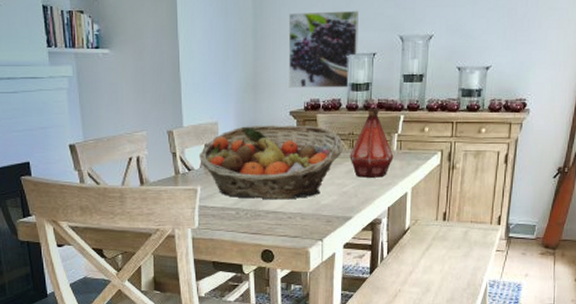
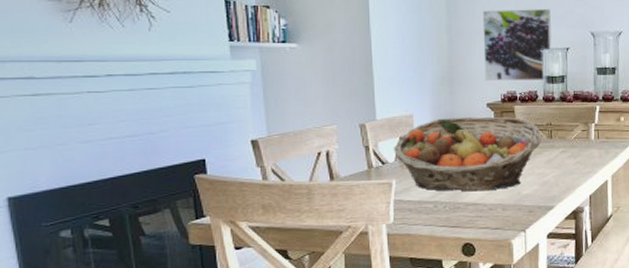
bottle: present [350,109,394,178] -> none [549,100,592,167]

